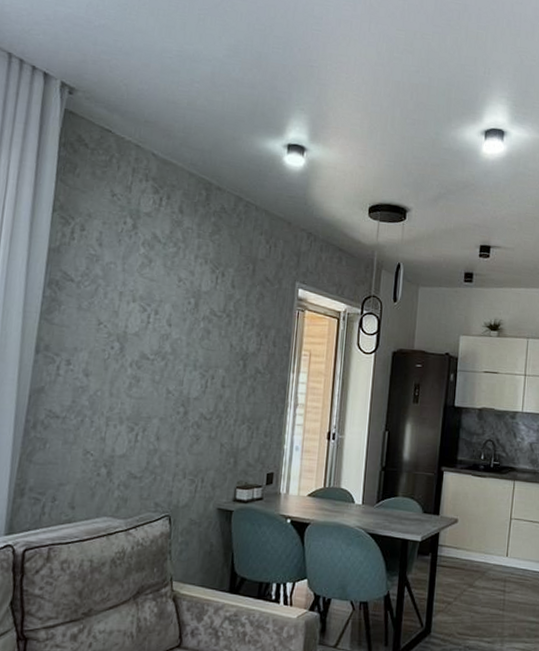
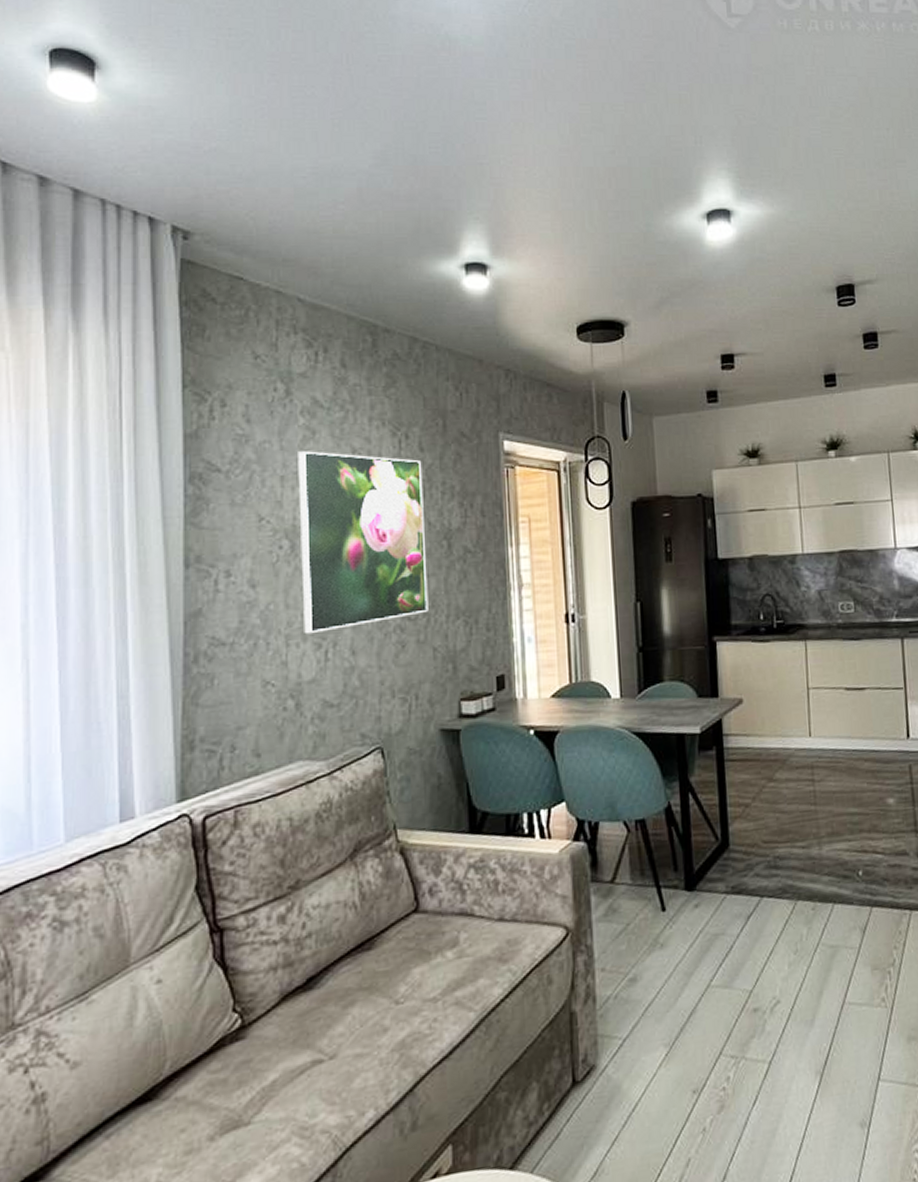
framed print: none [121,274,232,419] -> present [298,451,428,634]

